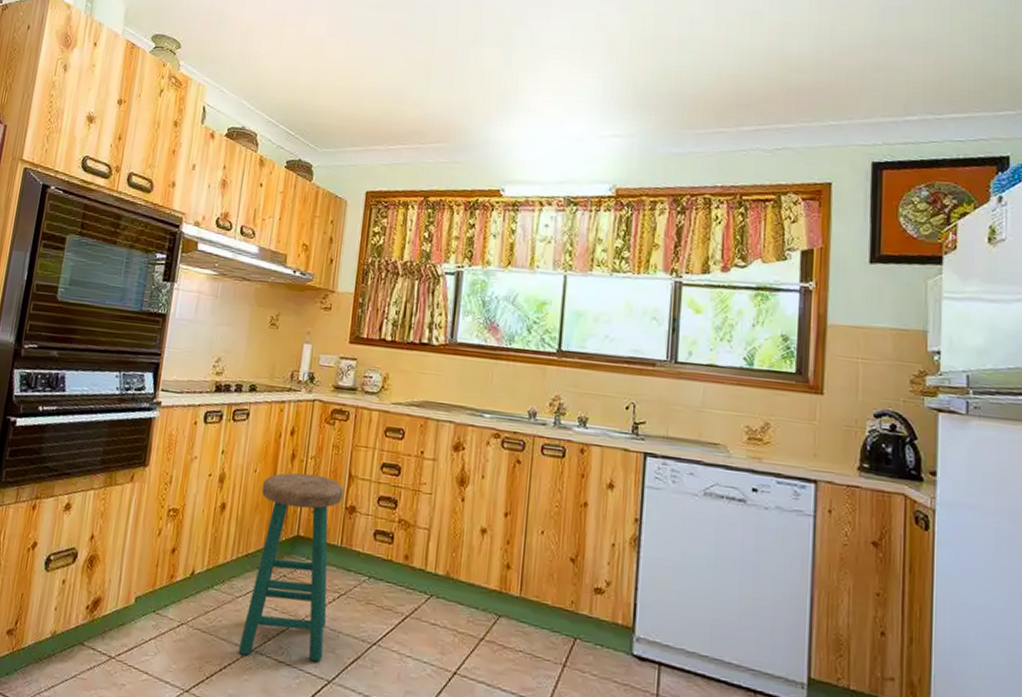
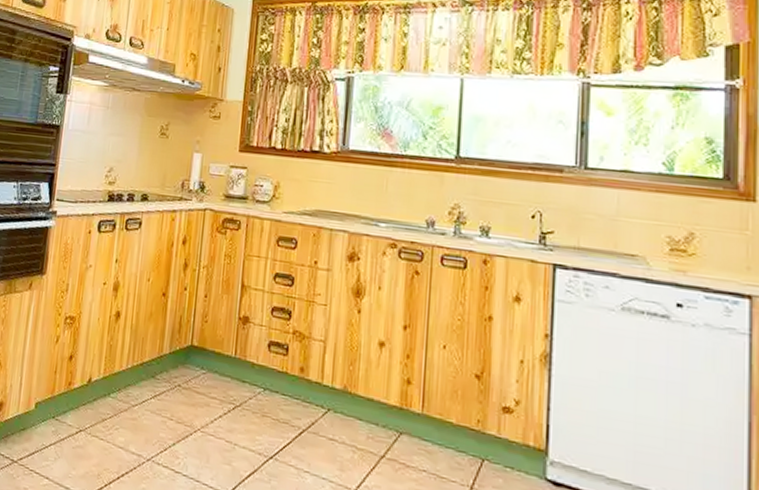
stool: present [238,472,344,662] -> none [135,282,237,474]

